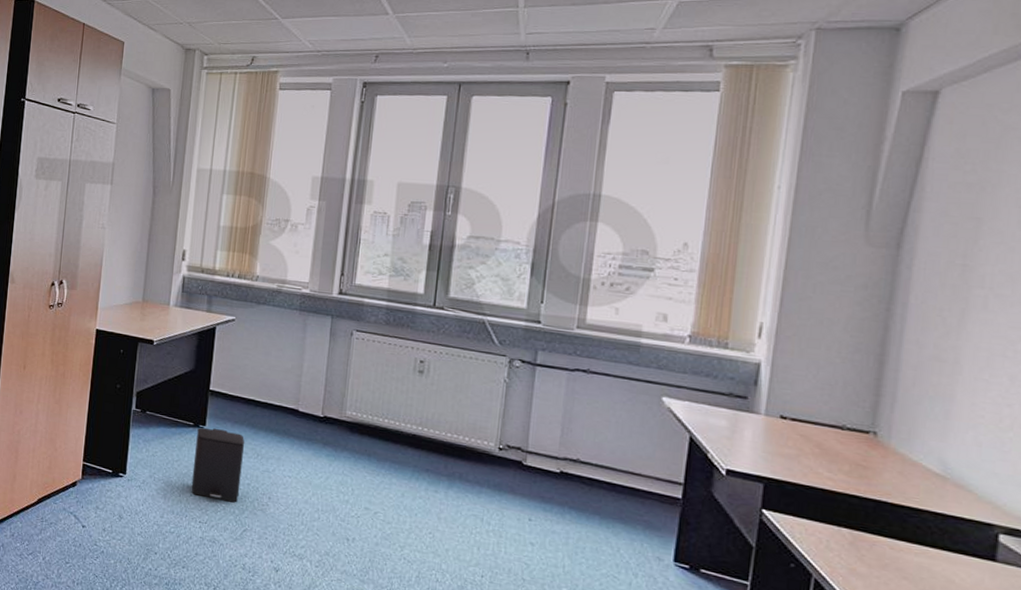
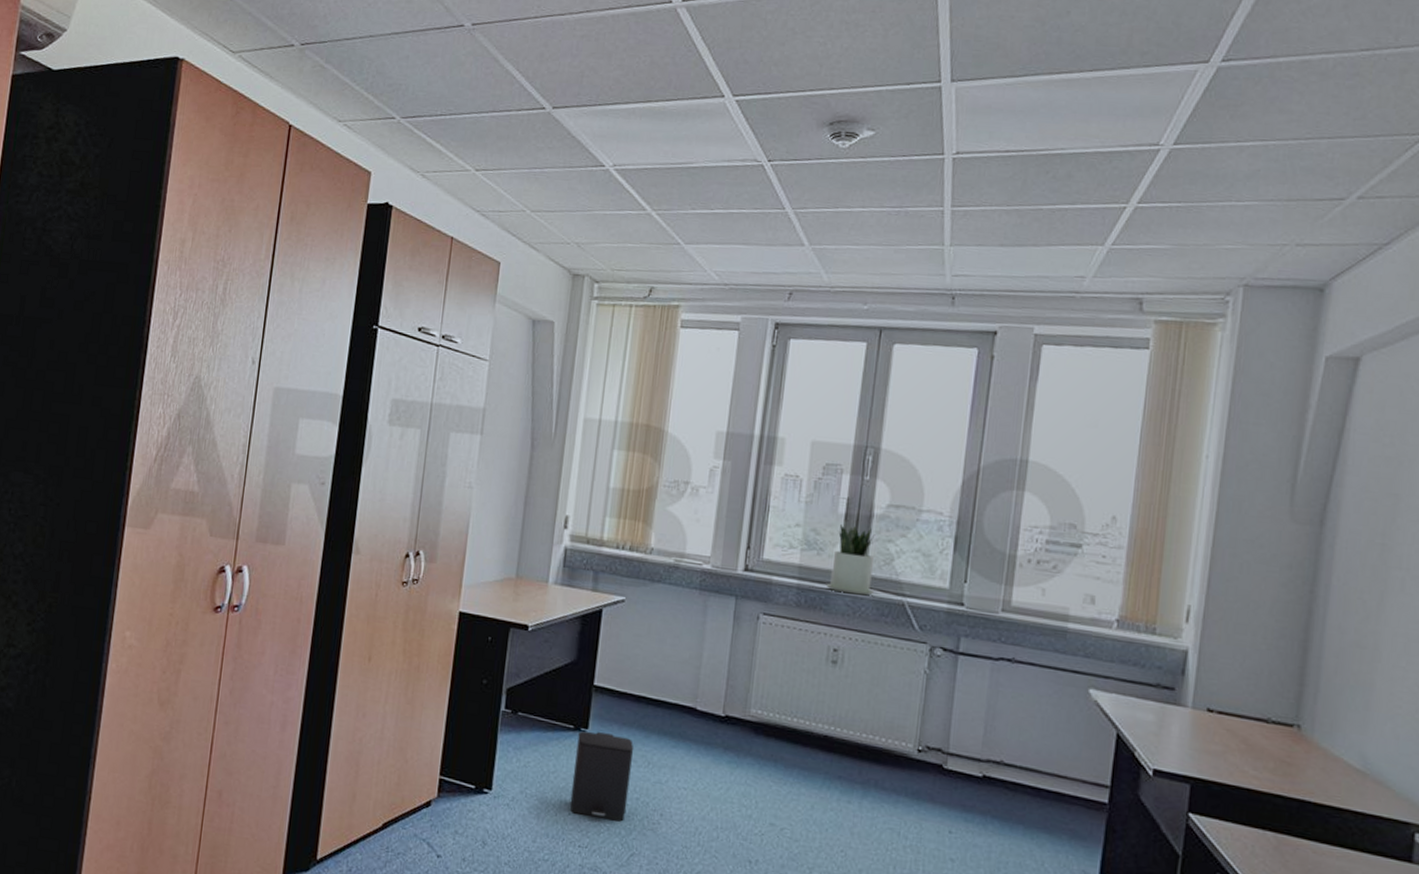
planter: none [412,254,457,315] -> present [826,525,876,596]

